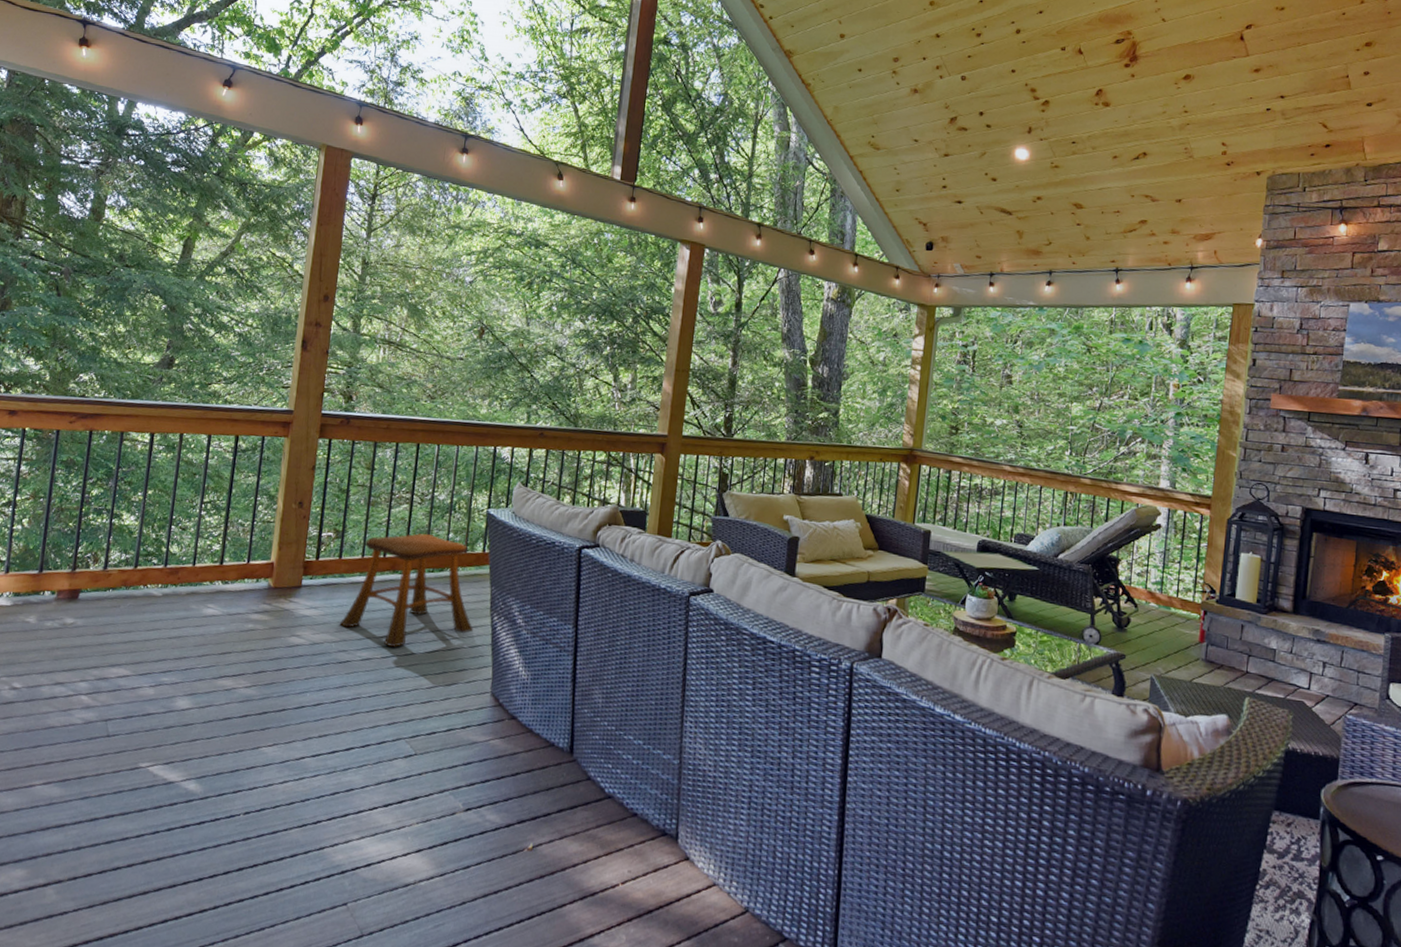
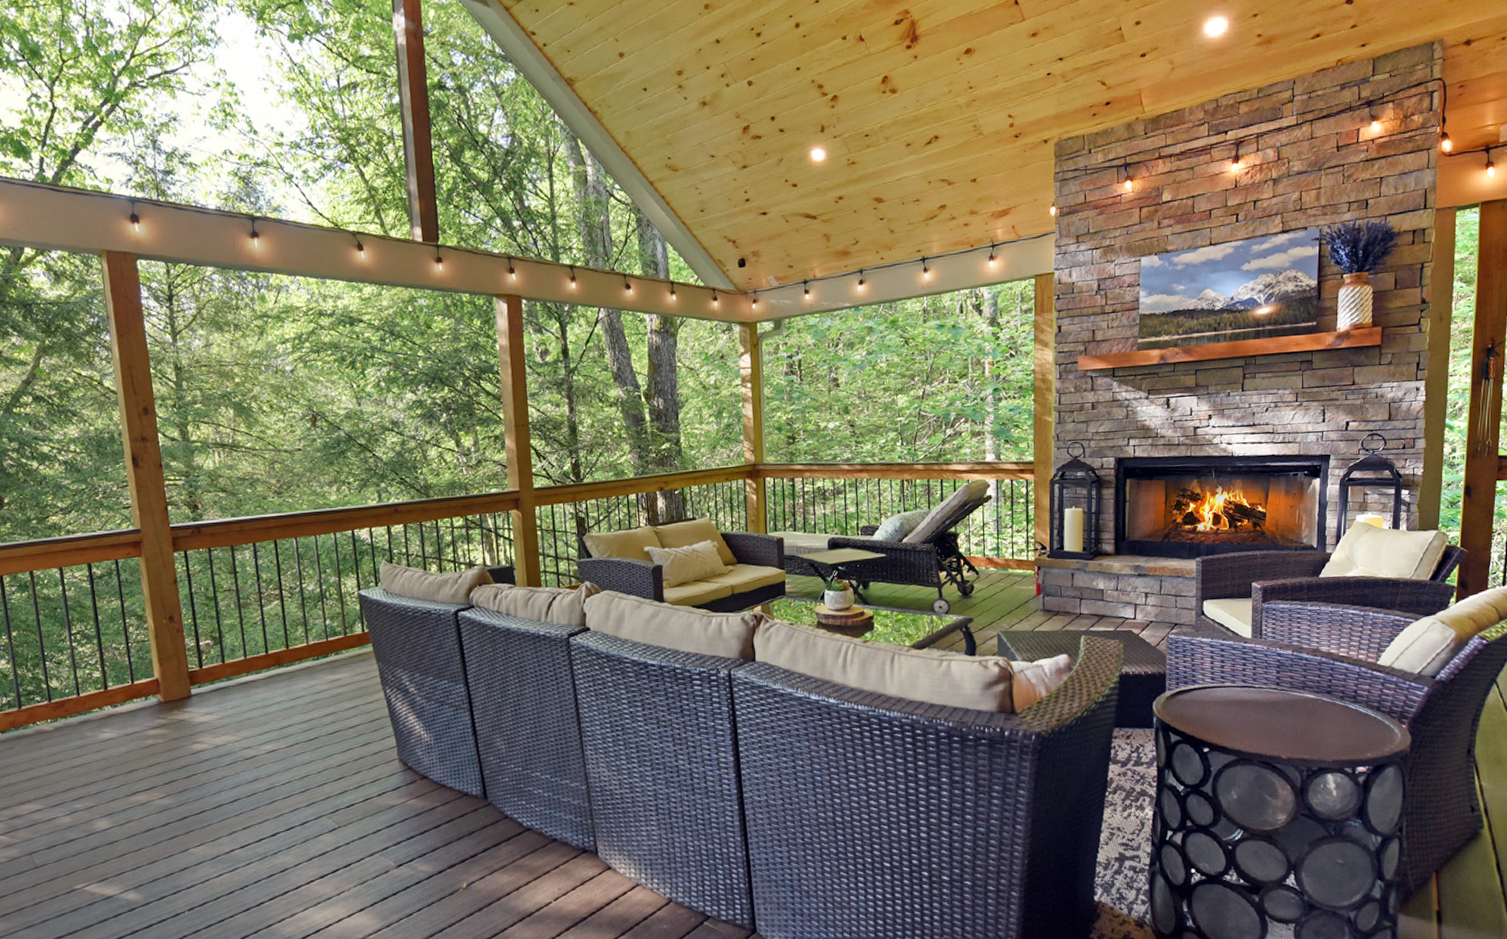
stool: present [339,533,474,647] -> none [237,624,370,736]

